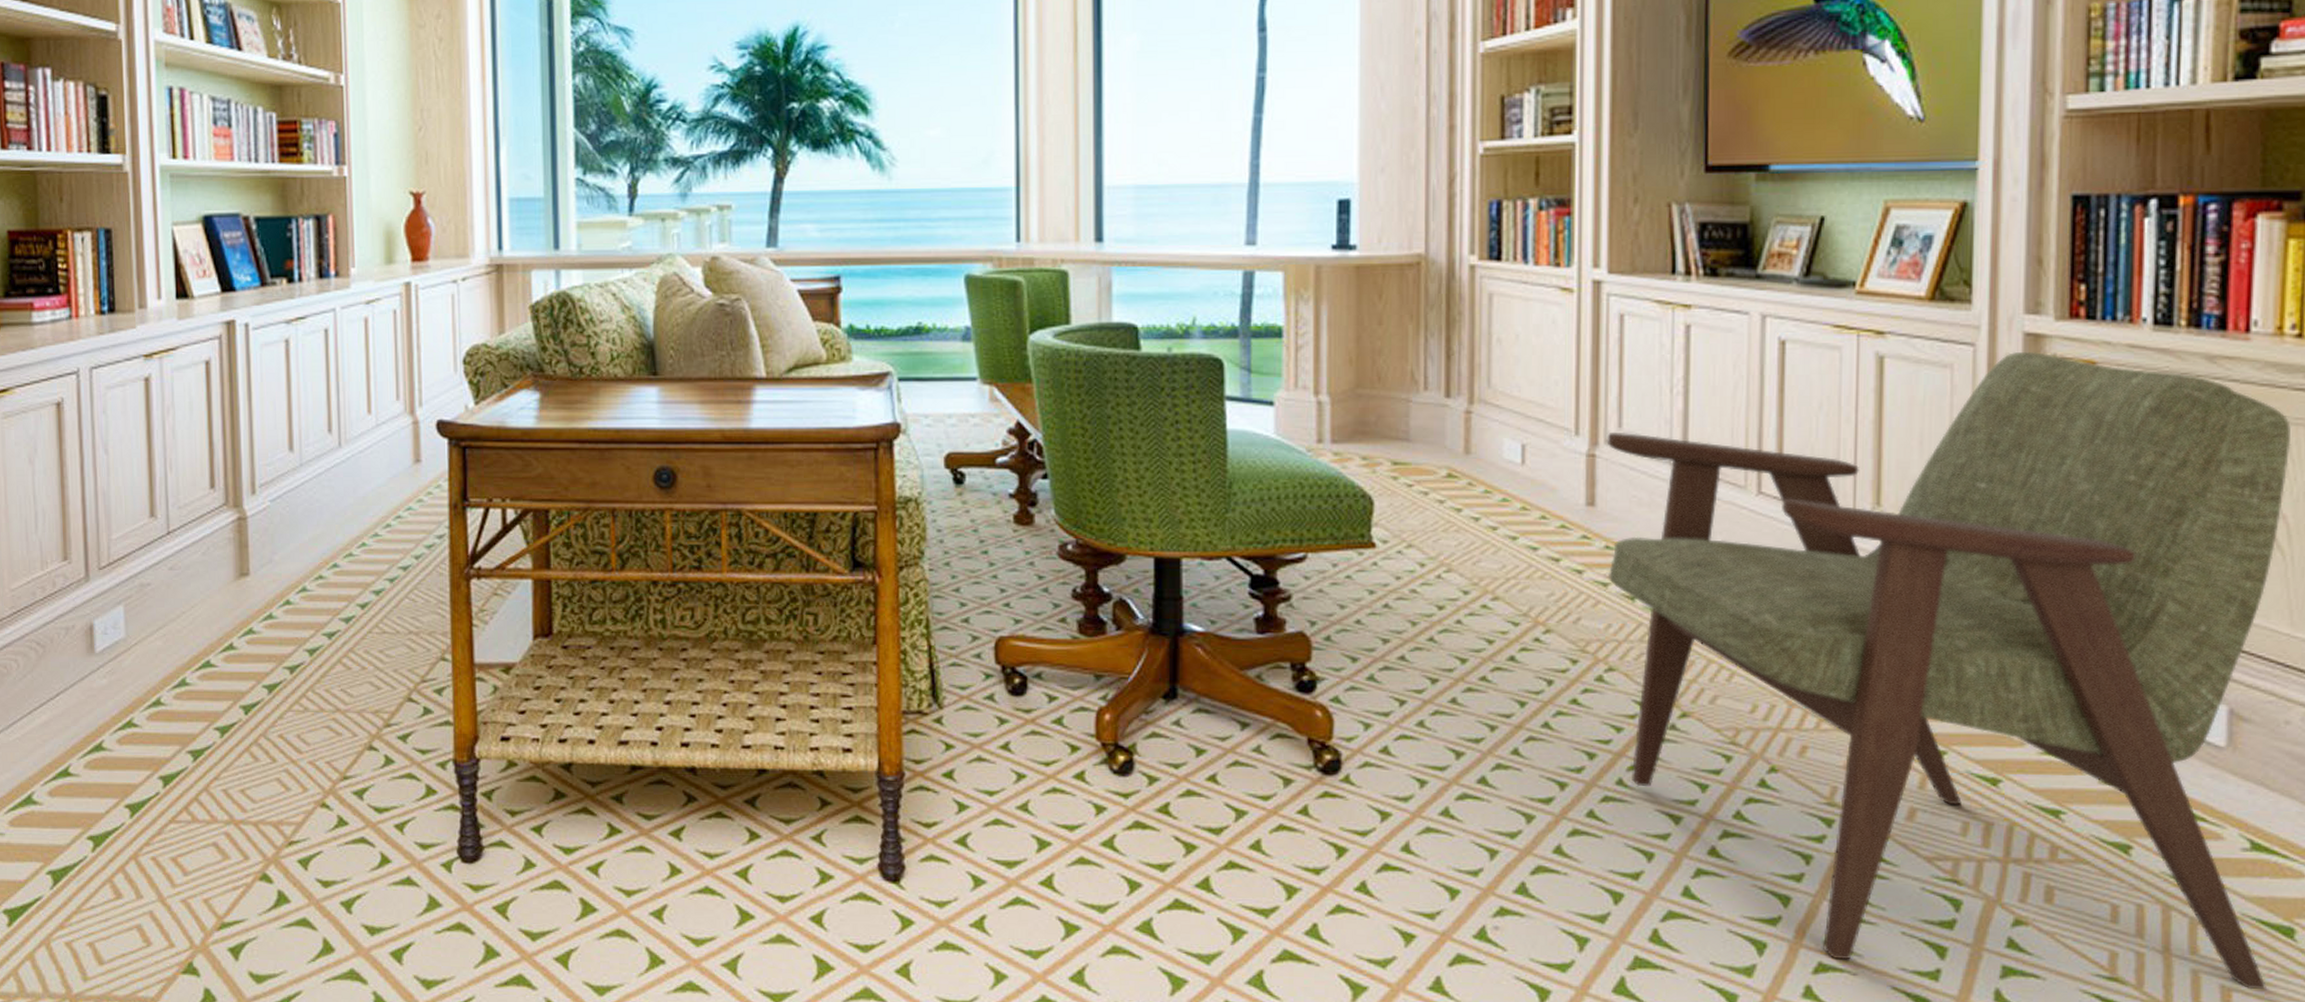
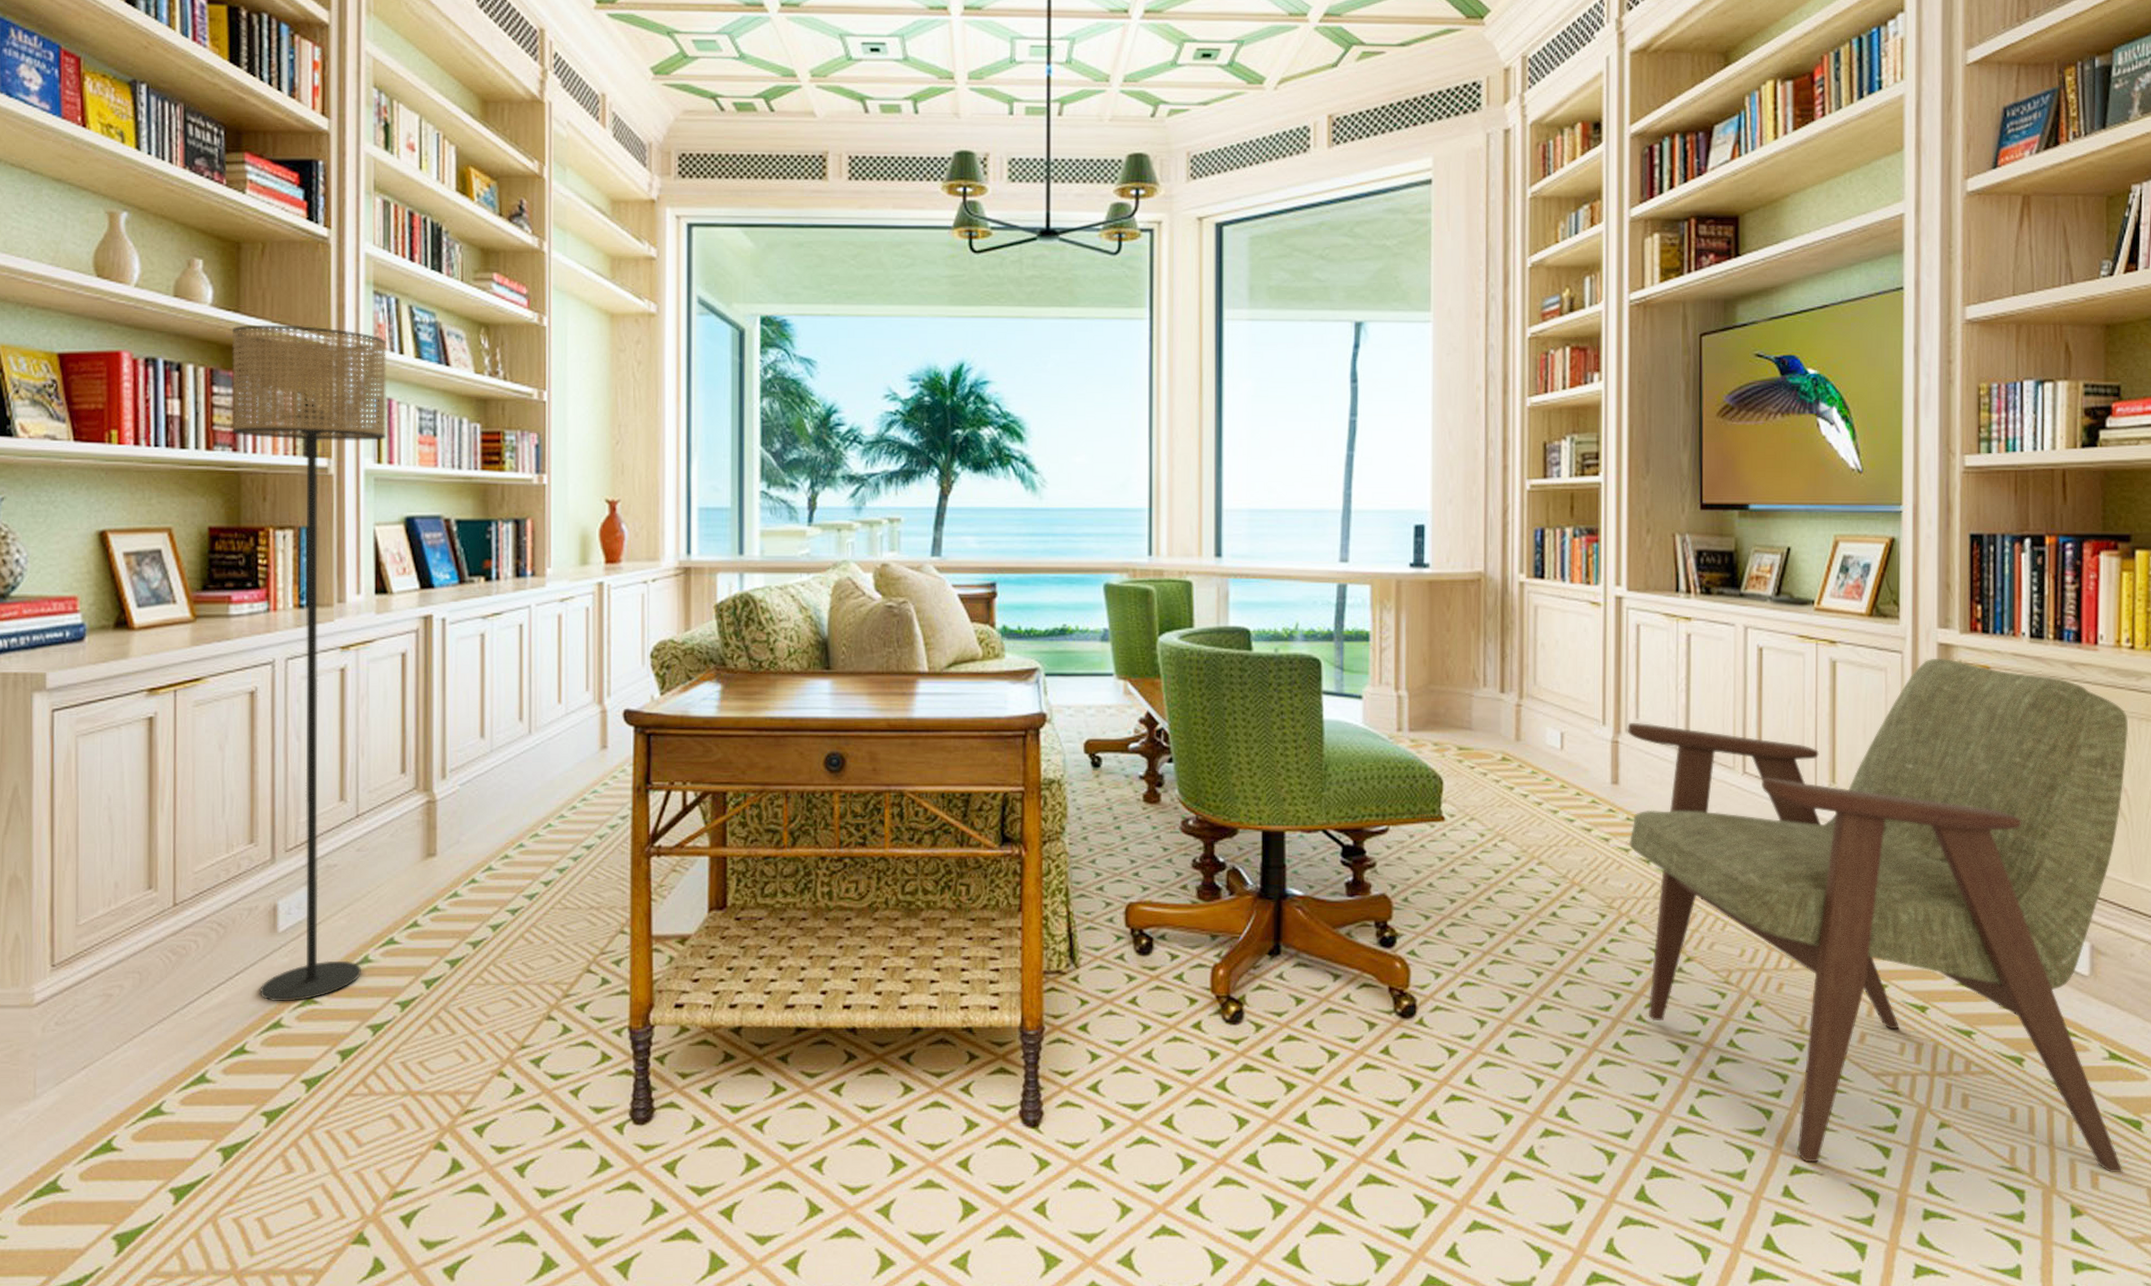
floor lamp: none [21,12,181,725] -> present [232,324,387,1002]

